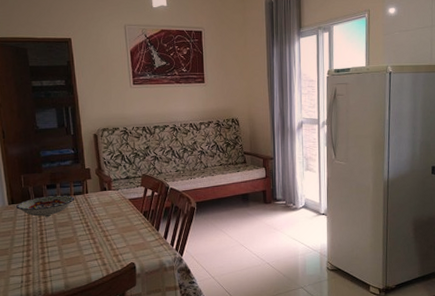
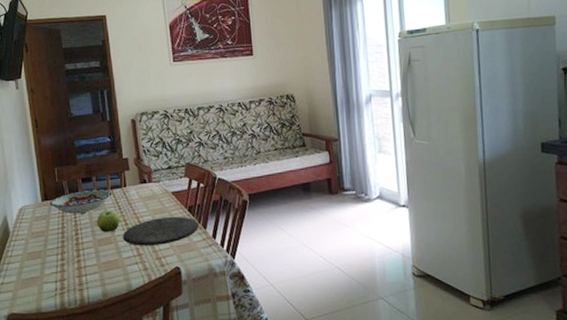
fruit: none [60,213,82,233] -> present [96,209,120,233]
plate: none [84,219,153,245] -> present [123,216,200,246]

